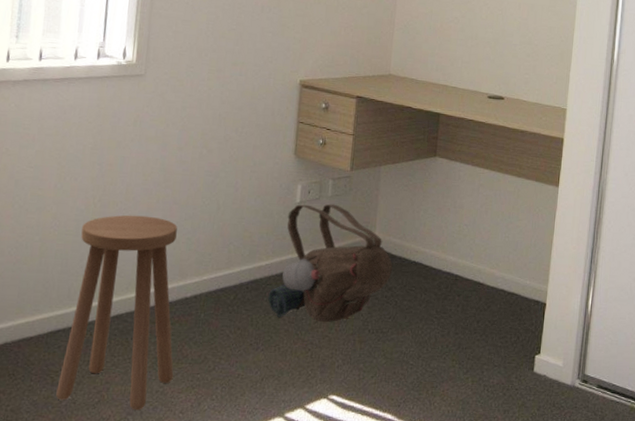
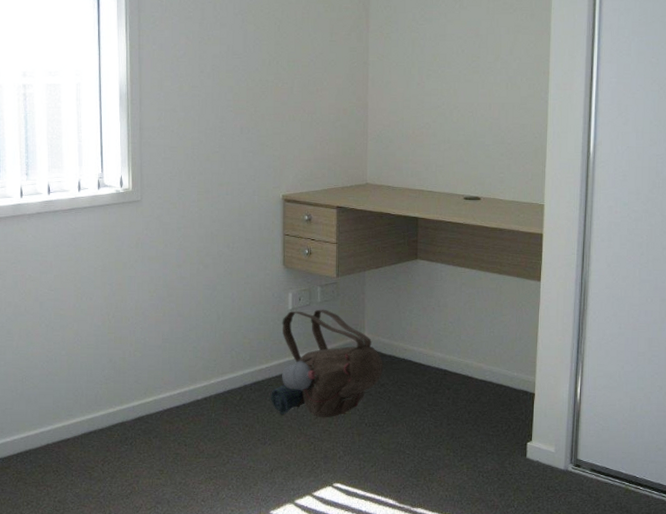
stool: present [56,215,177,411] -> none [94,328,193,500]

